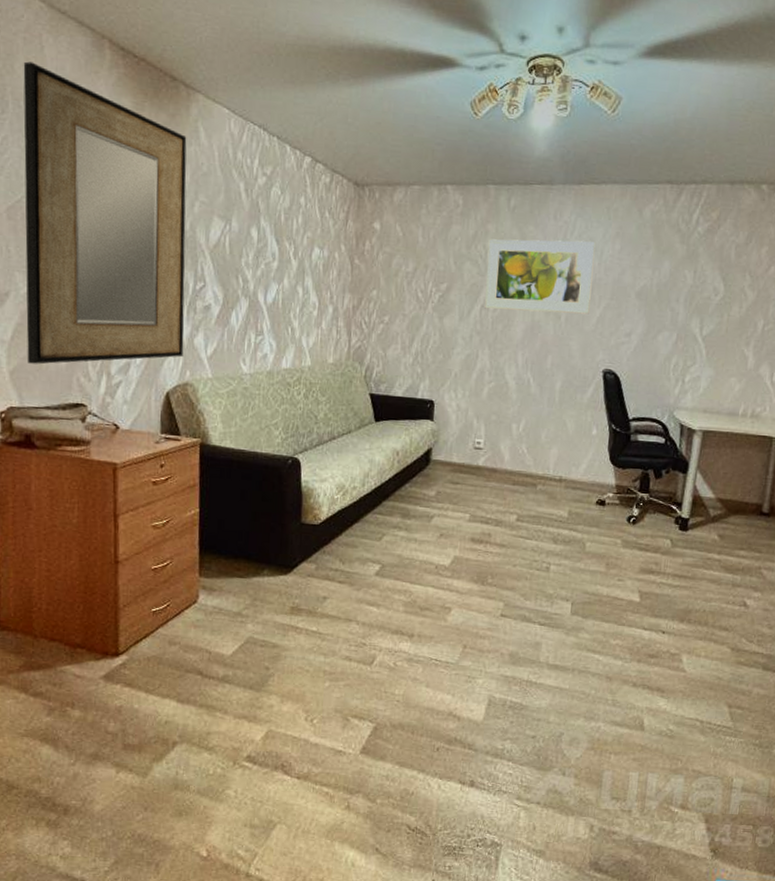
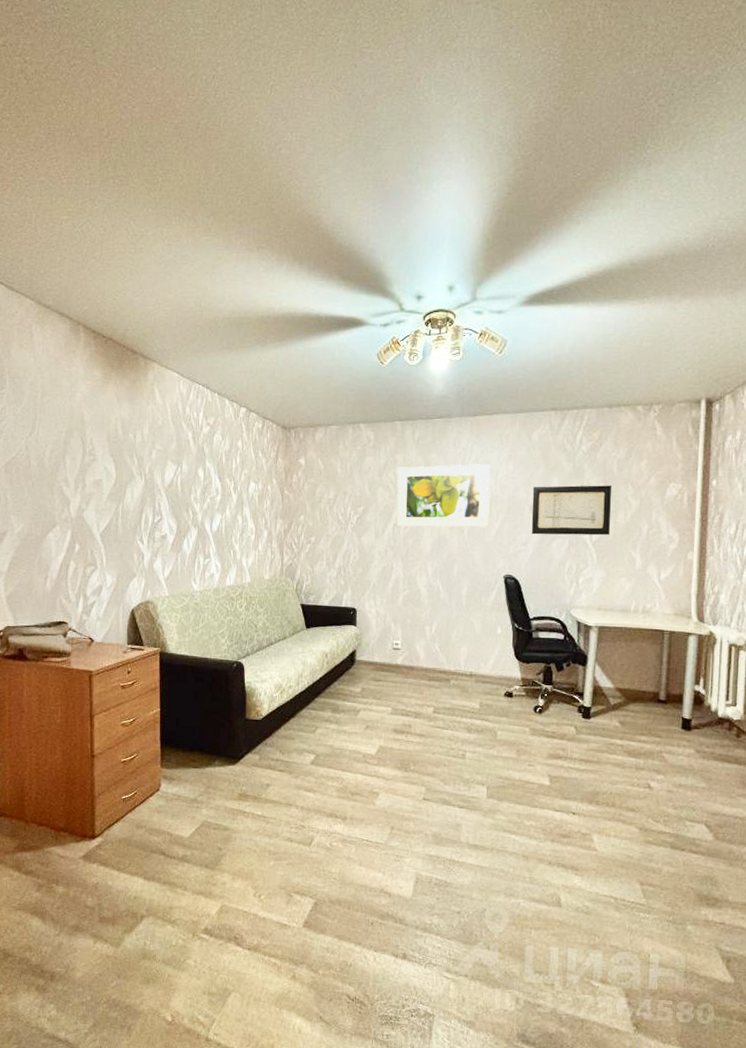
home mirror: present [23,61,187,365] -> none [17,347,146,590]
wall art: none [636,270,727,330] -> present [531,485,611,536]

